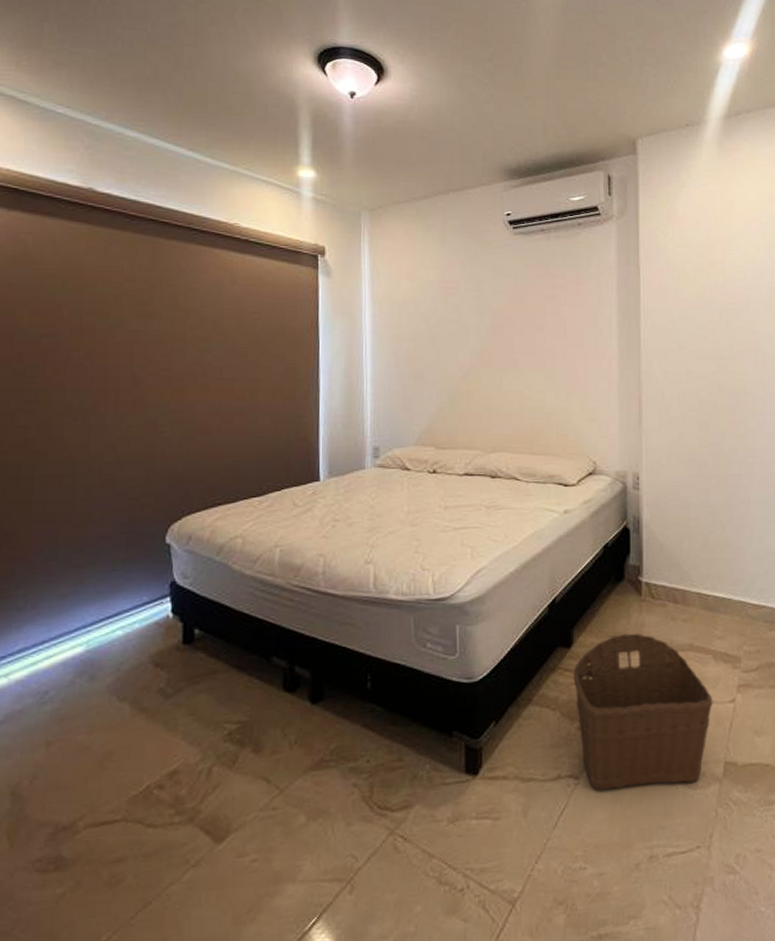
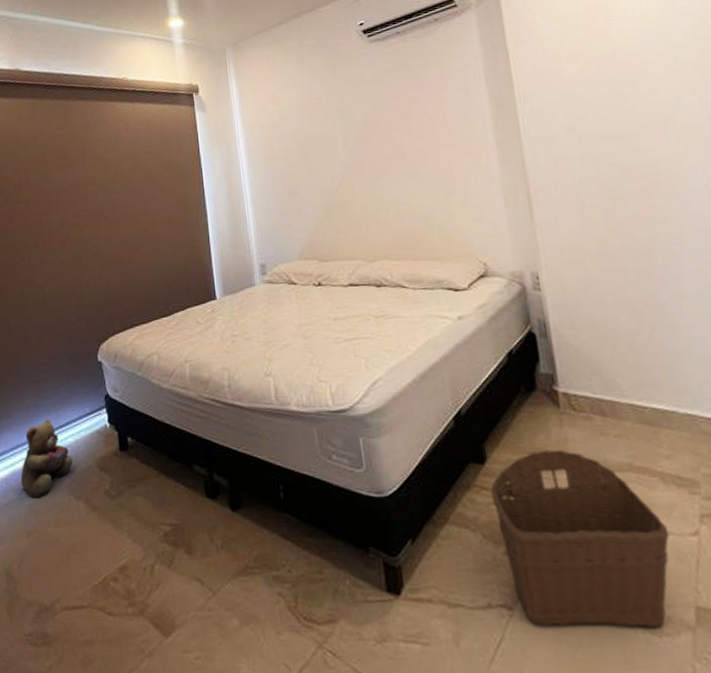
teddy bear: none [43,608,120,702] -> present [20,418,73,498]

